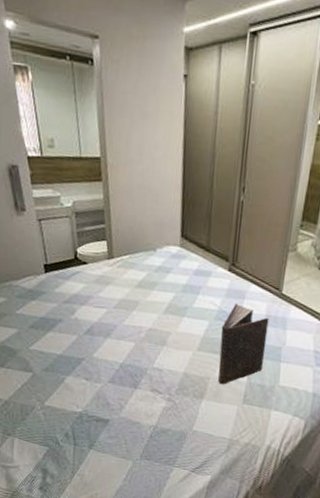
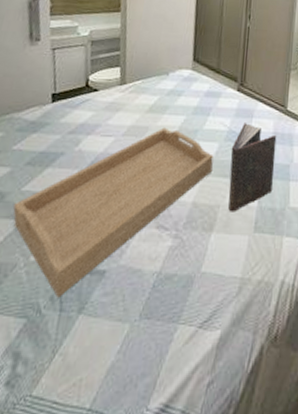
serving tray: none [25,303,204,435] -> present [13,127,214,298]

